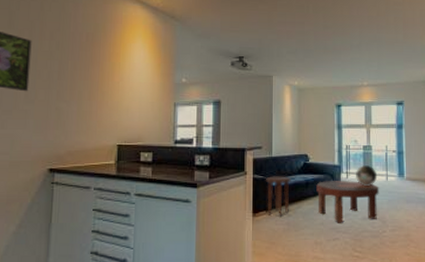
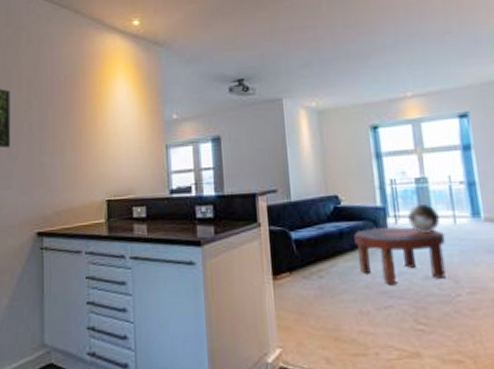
side table: present [265,176,291,217] -> none [284,225,321,279]

